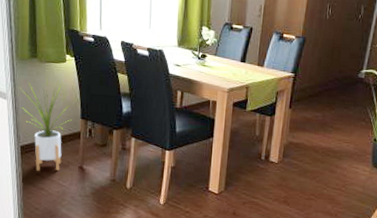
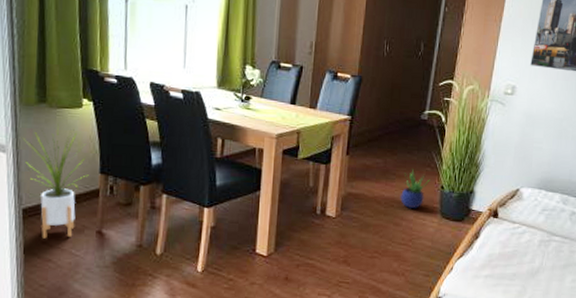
potted plant: none [335,123,364,158] -> present [399,169,430,208]

